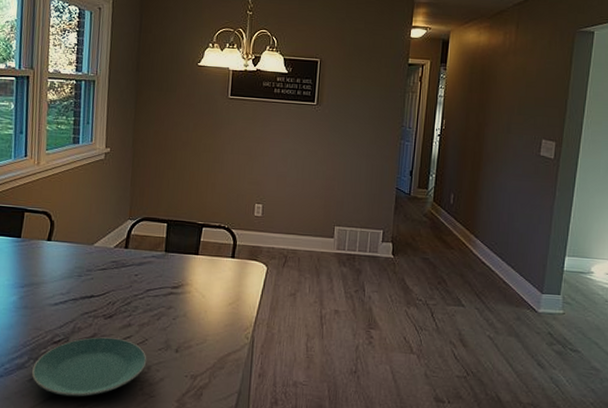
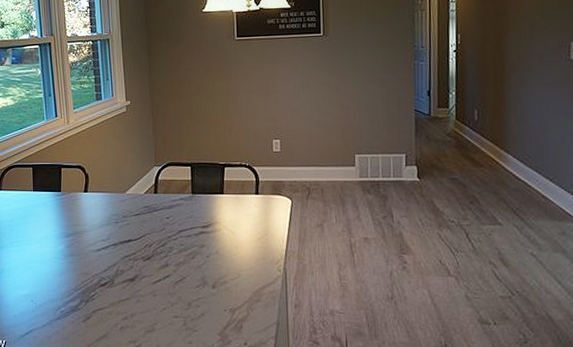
plate: present [31,337,147,397] -> none [84,278,187,334]

